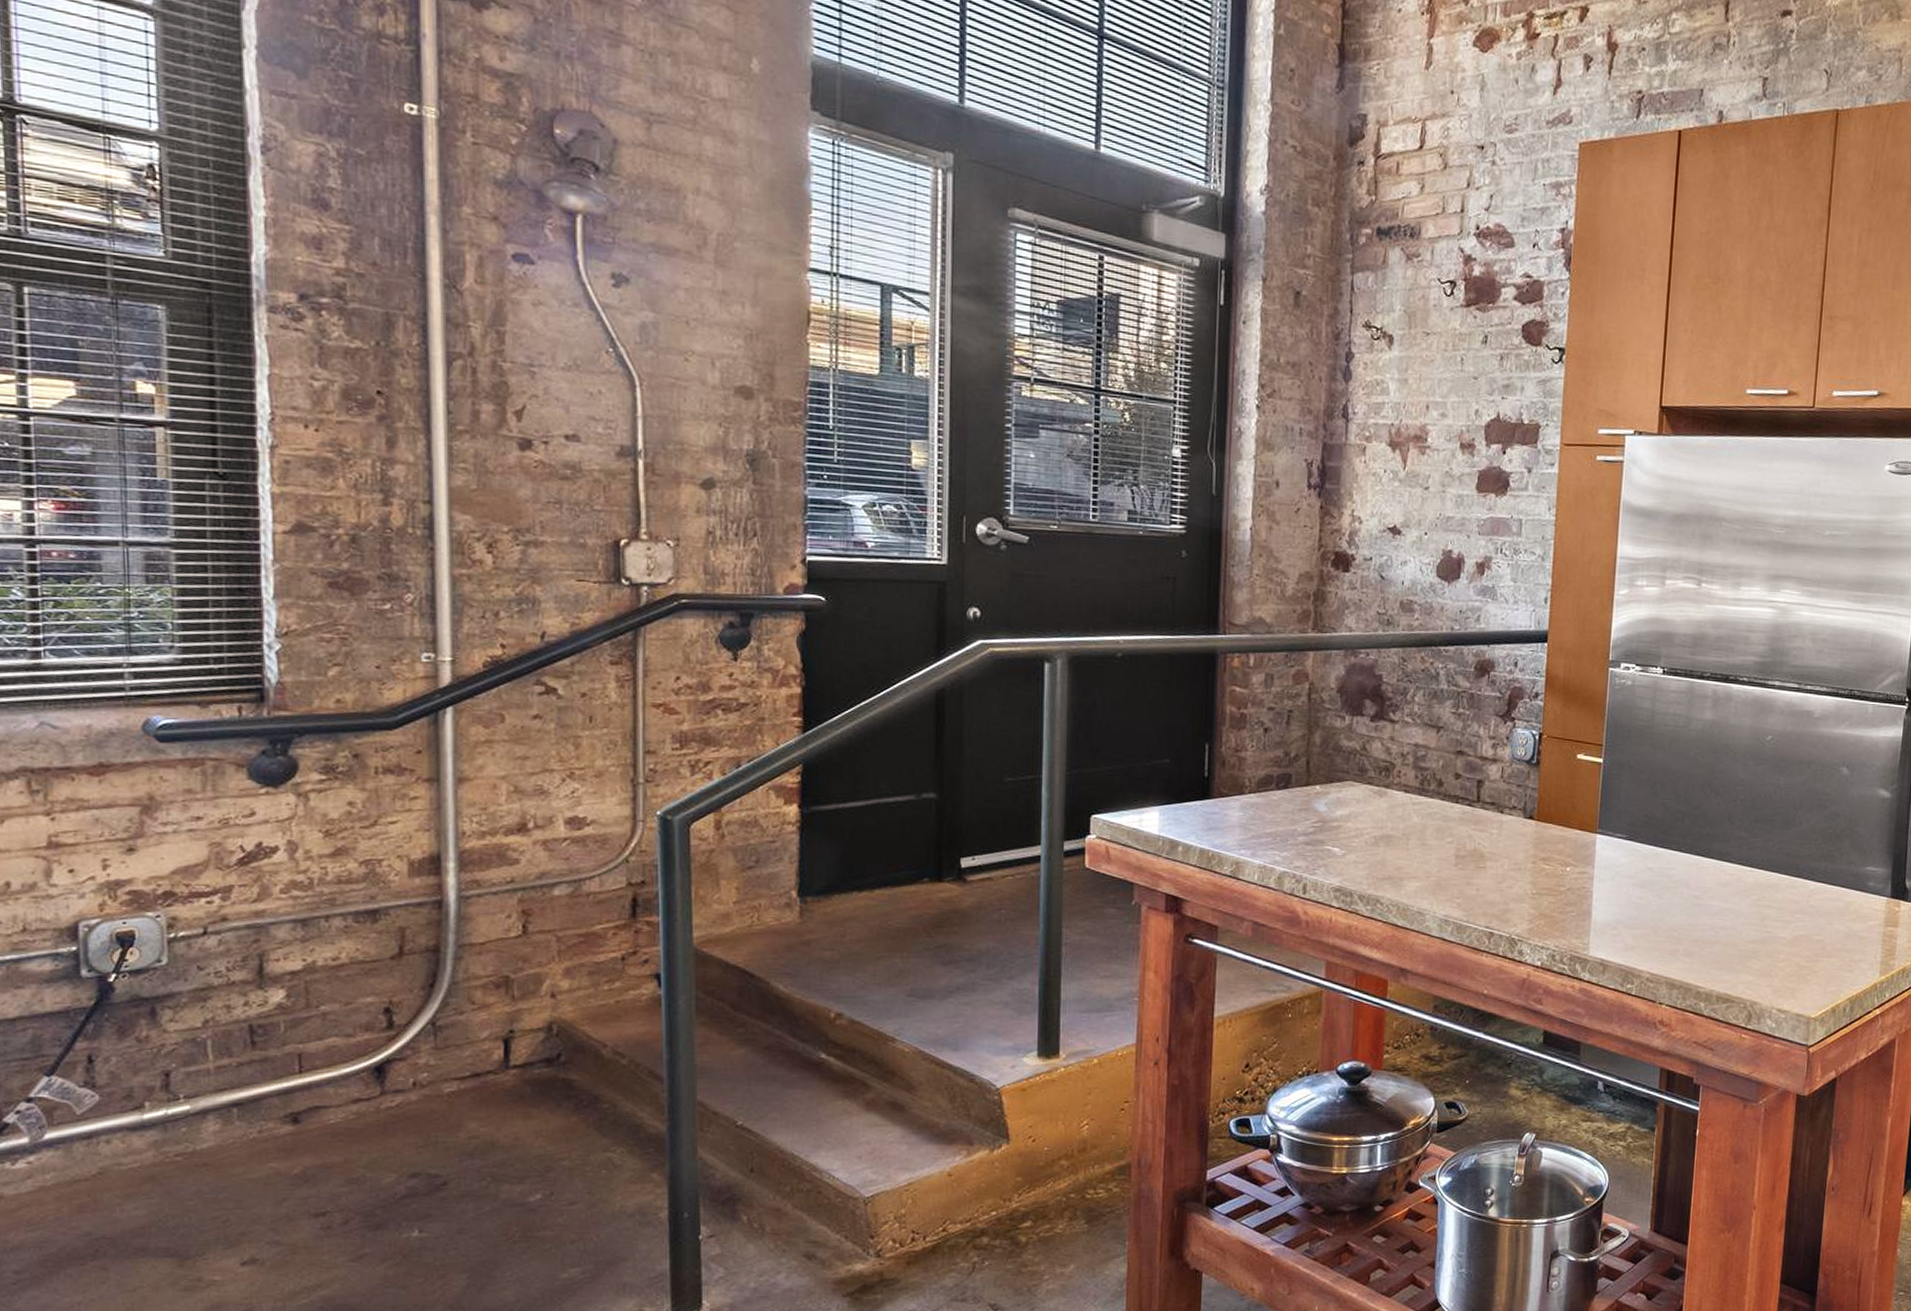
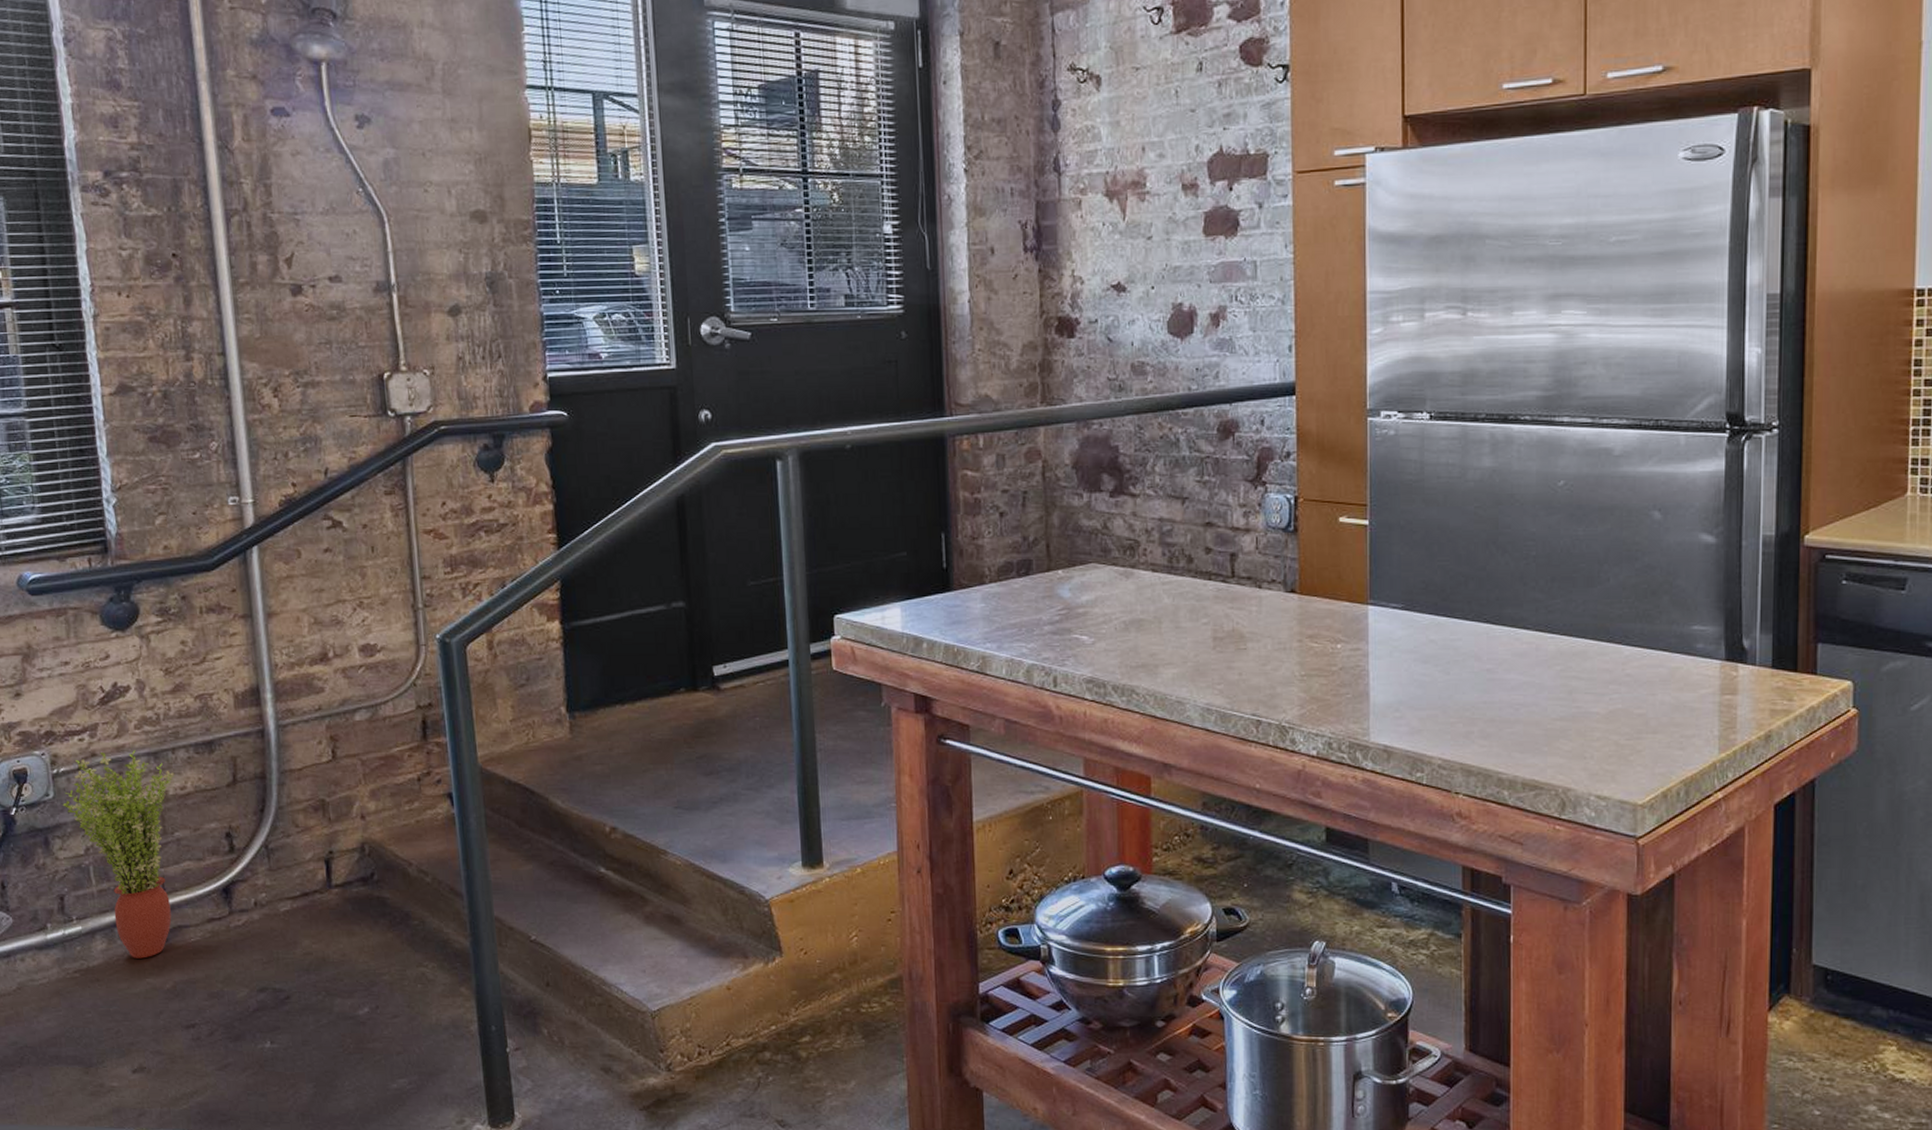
potted plant: none [178,916,326,1141] -> present [62,750,175,959]

